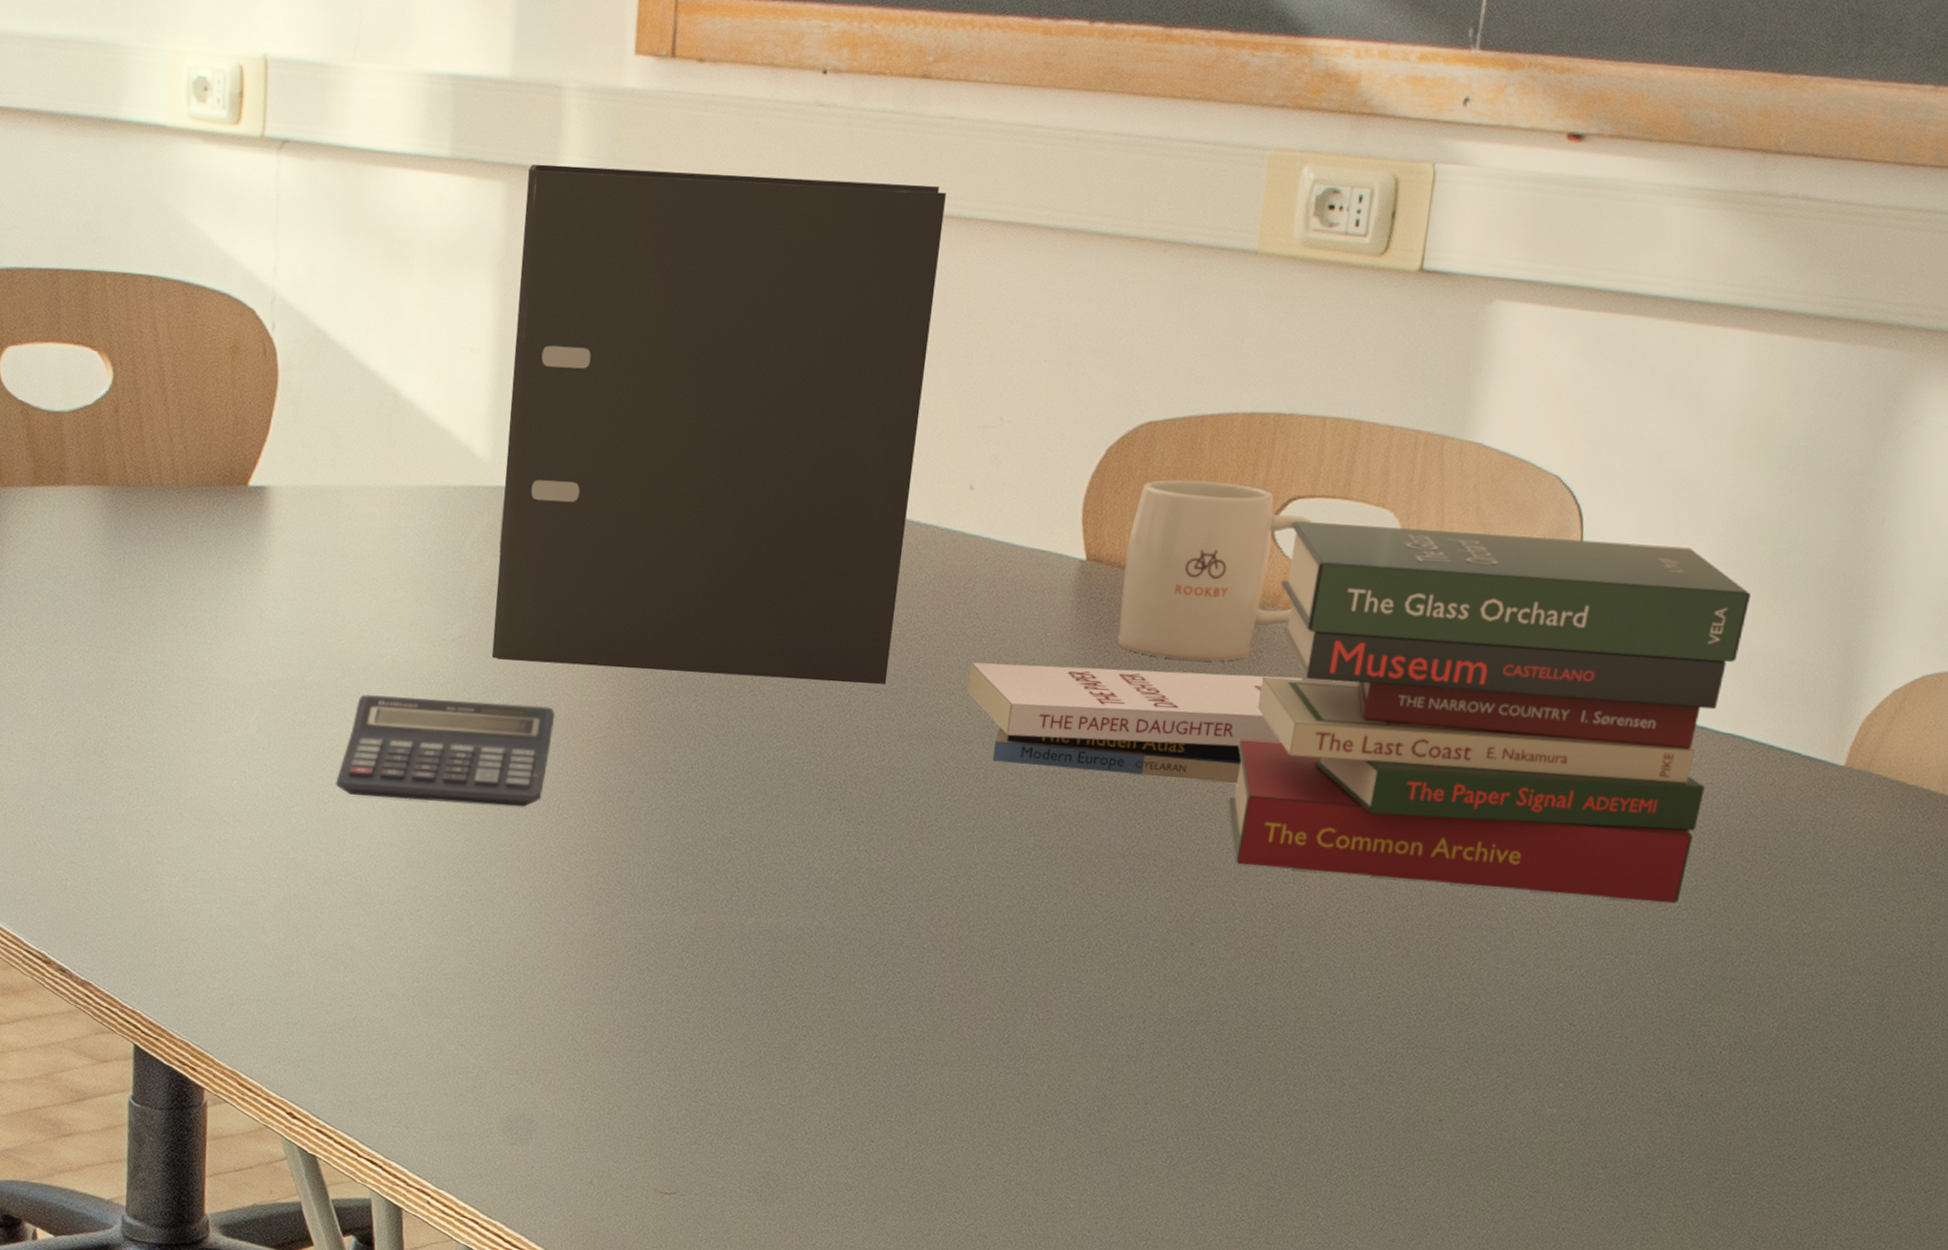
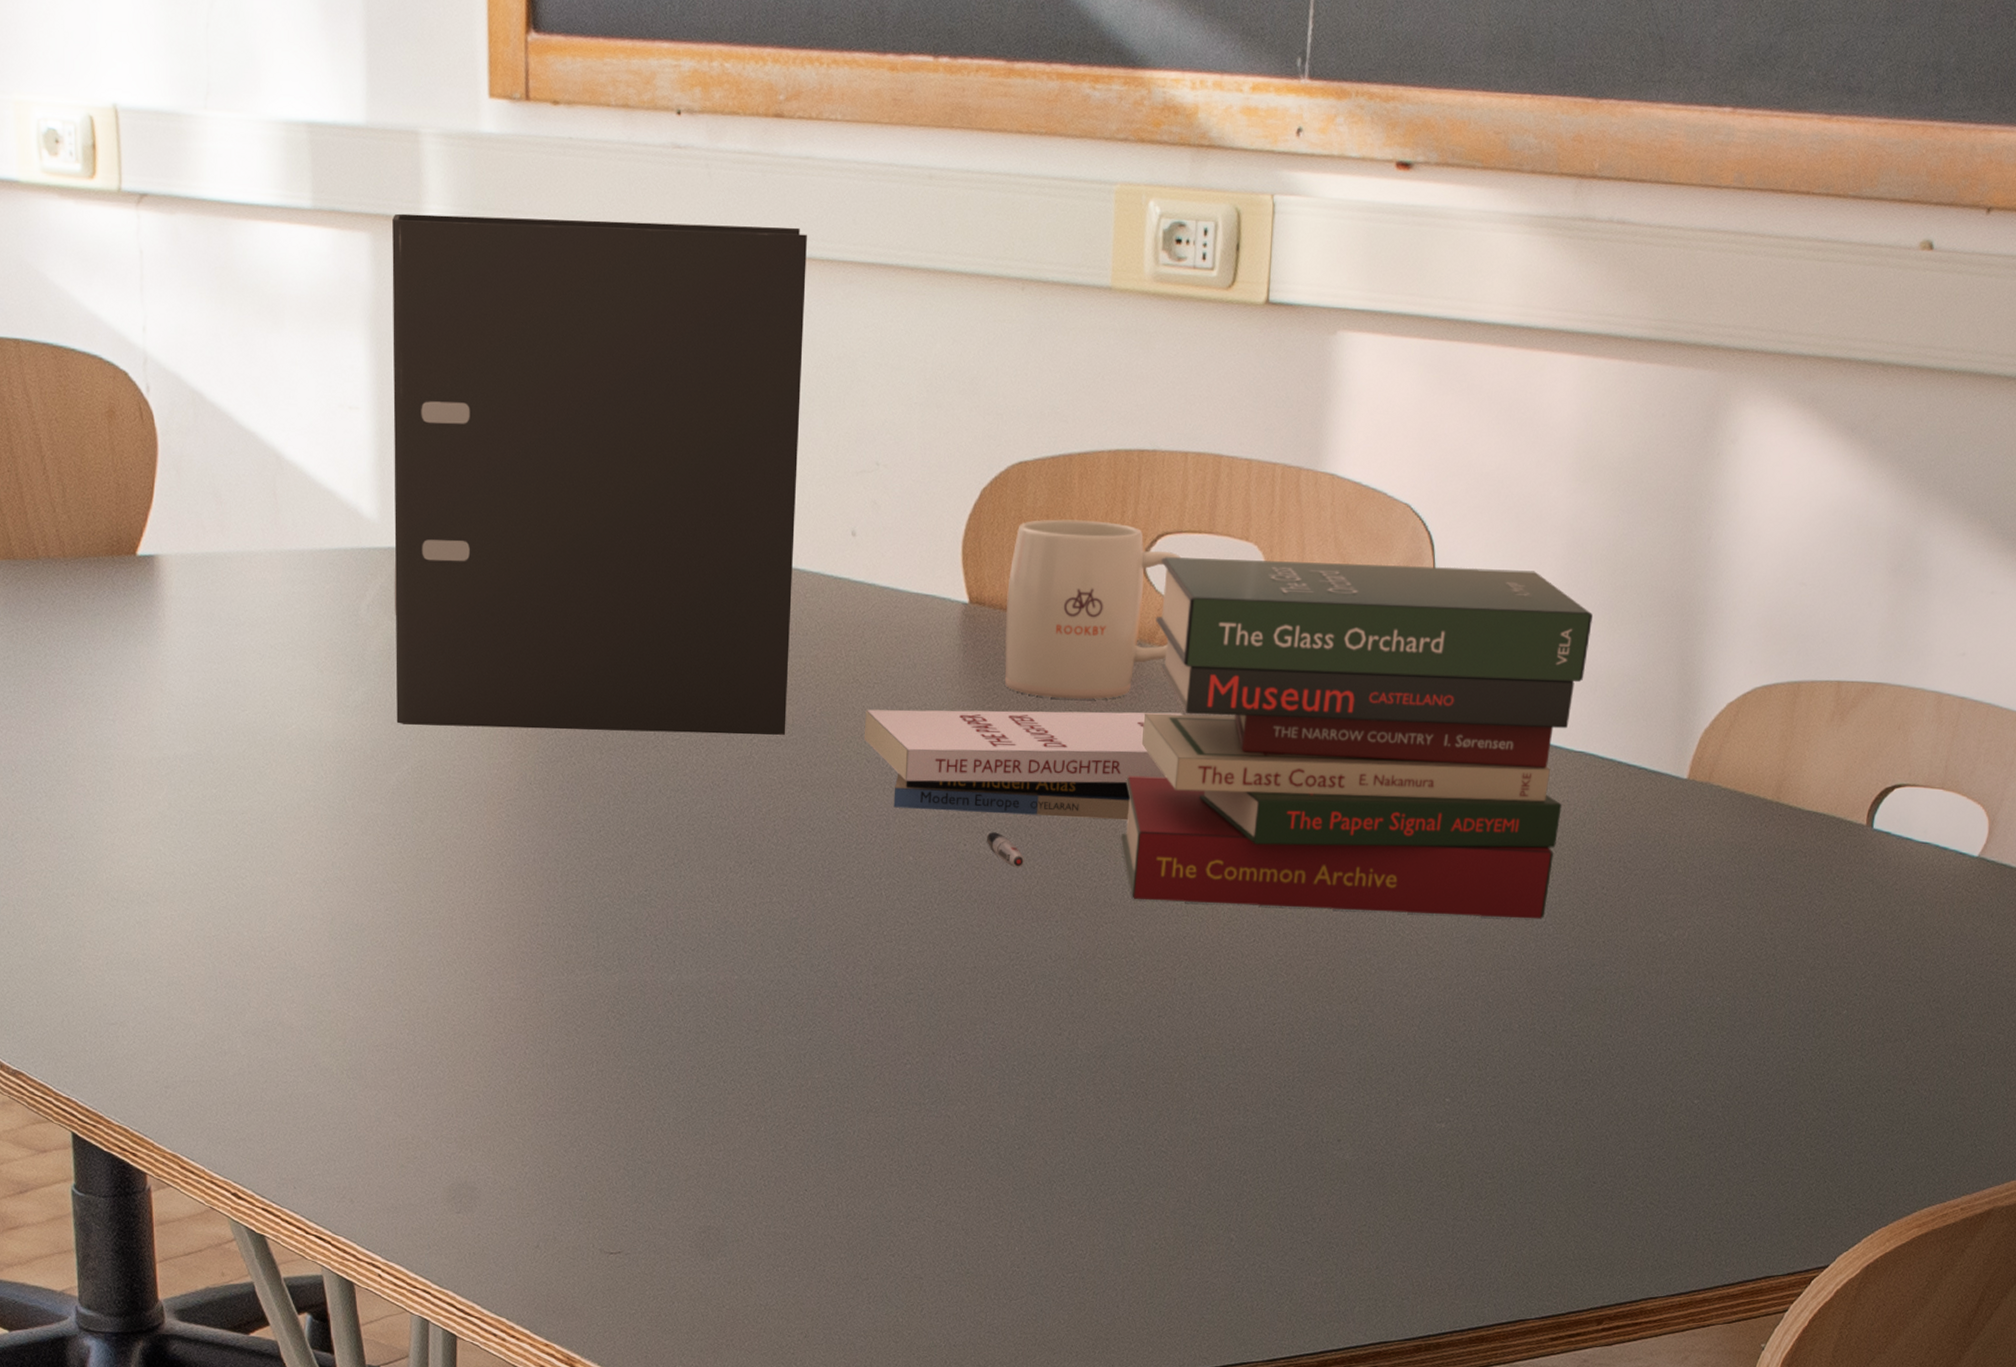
calculator: present [335,694,555,807] -> none [251,765,465,874]
pen: none [1087,790,1126,827] -> present [987,832,1025,868]

